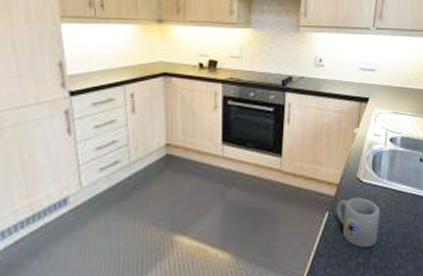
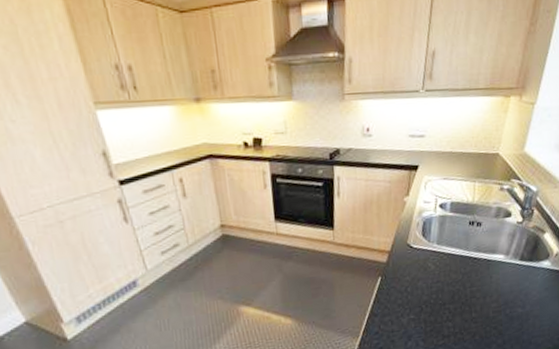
mug: present [336,197,381,248] -> none [388,261,431,306]

